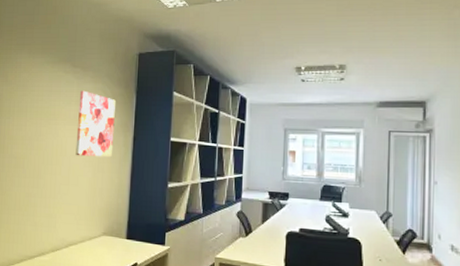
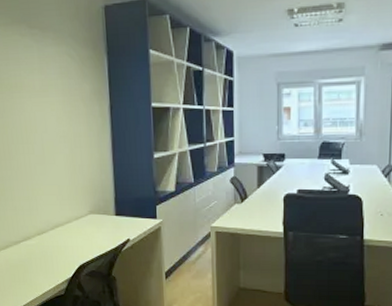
wall art: present [75,90,116,158] -> none [41,55,89,132]

